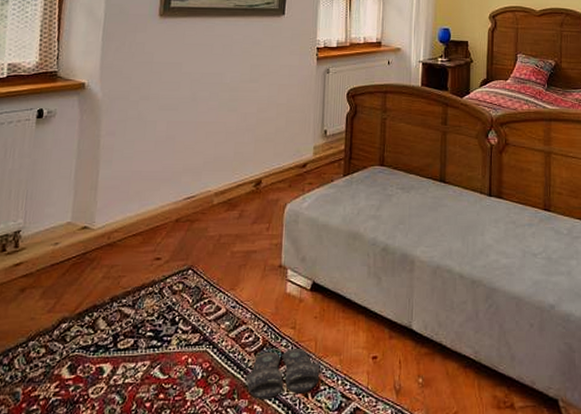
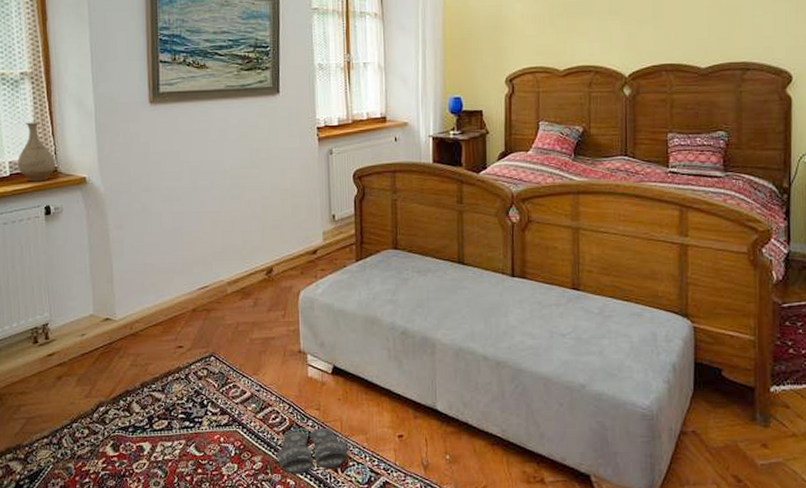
vase: none [16,27,56,85] -> present [18,122,55,182]

